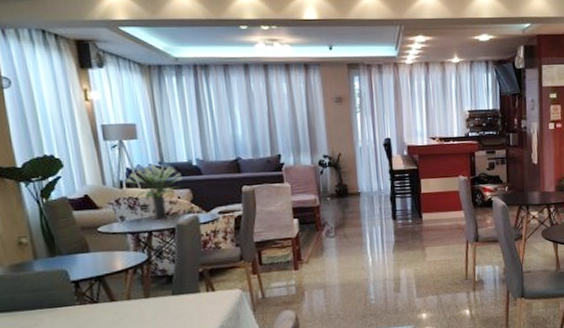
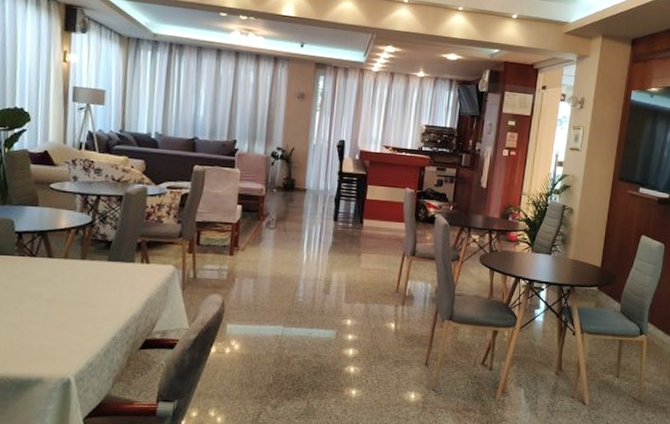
flower arrangement: present [125,164,183,220] -> none [85,130,139,185]

